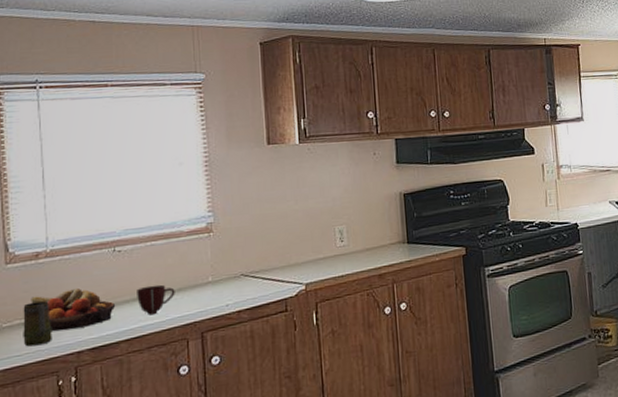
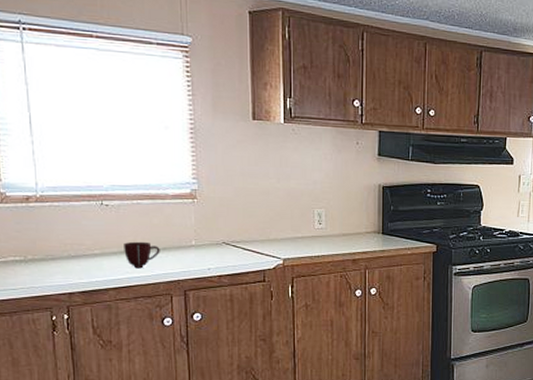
mug: present [23,301,52,347] -> none [16,242,45,283]
fruit bowl: present [31,287,116,331] -> none [23,234,104,272]

